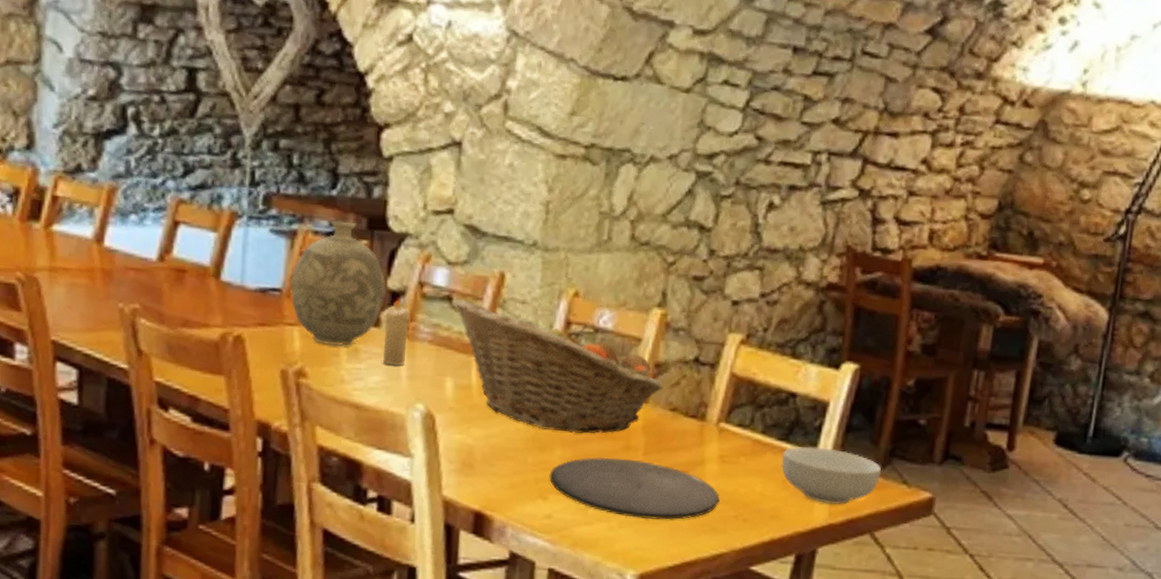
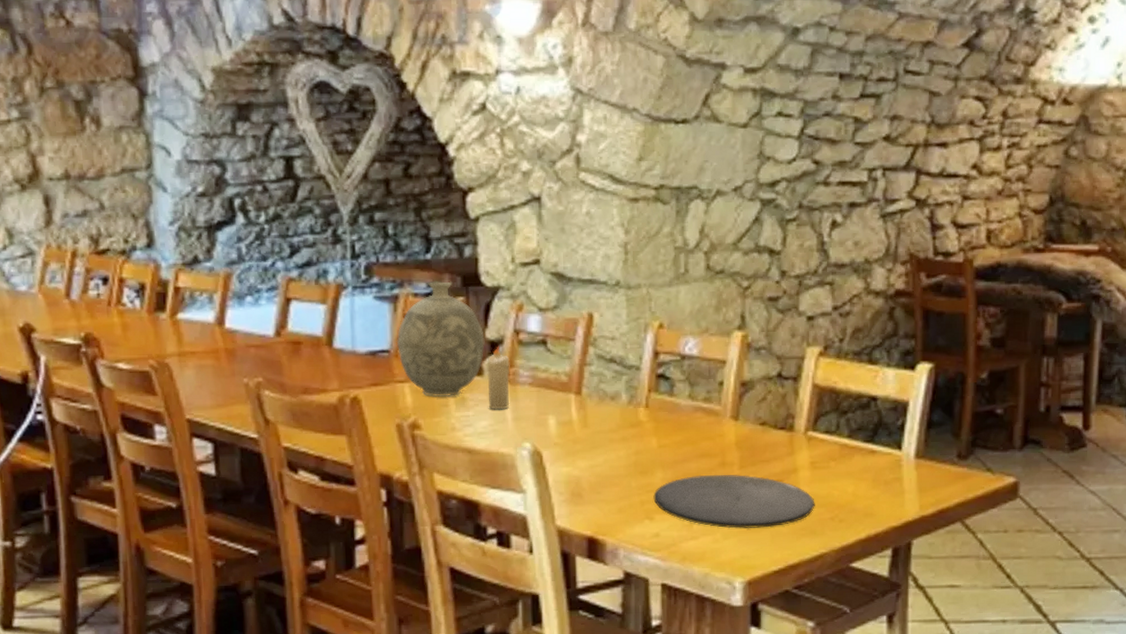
fruit basket: present [453,298,663,434] -> none [548,341,751,455]
cereal bowl: present [781,446,882,505] -> none [869,445,966,498]

